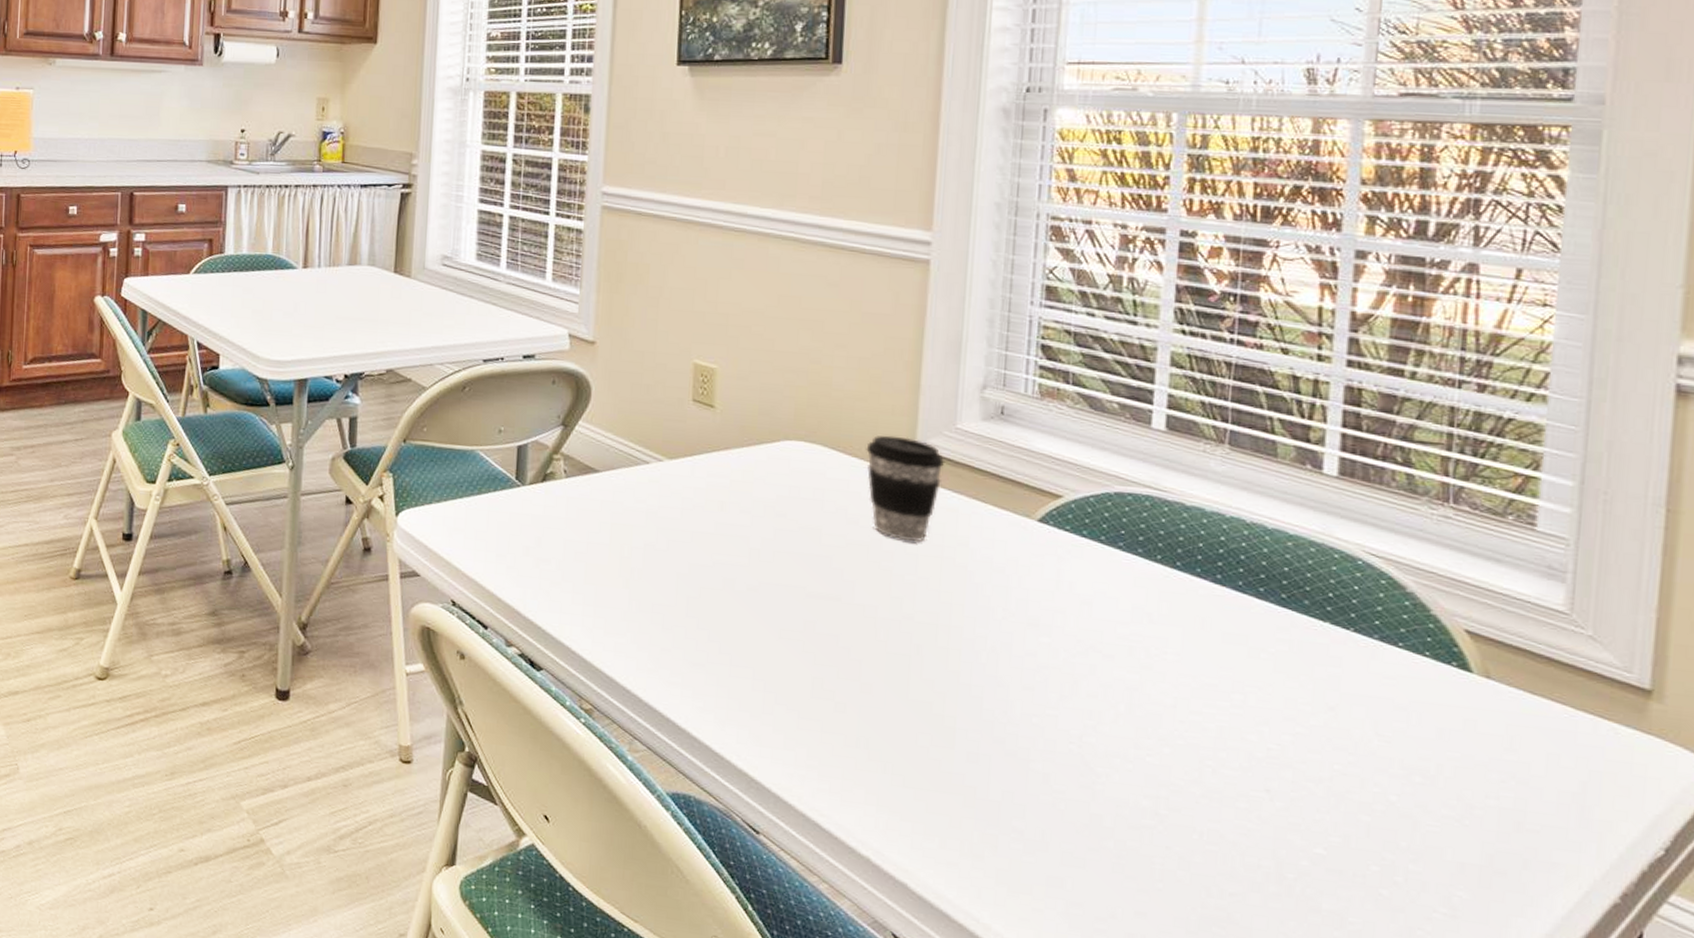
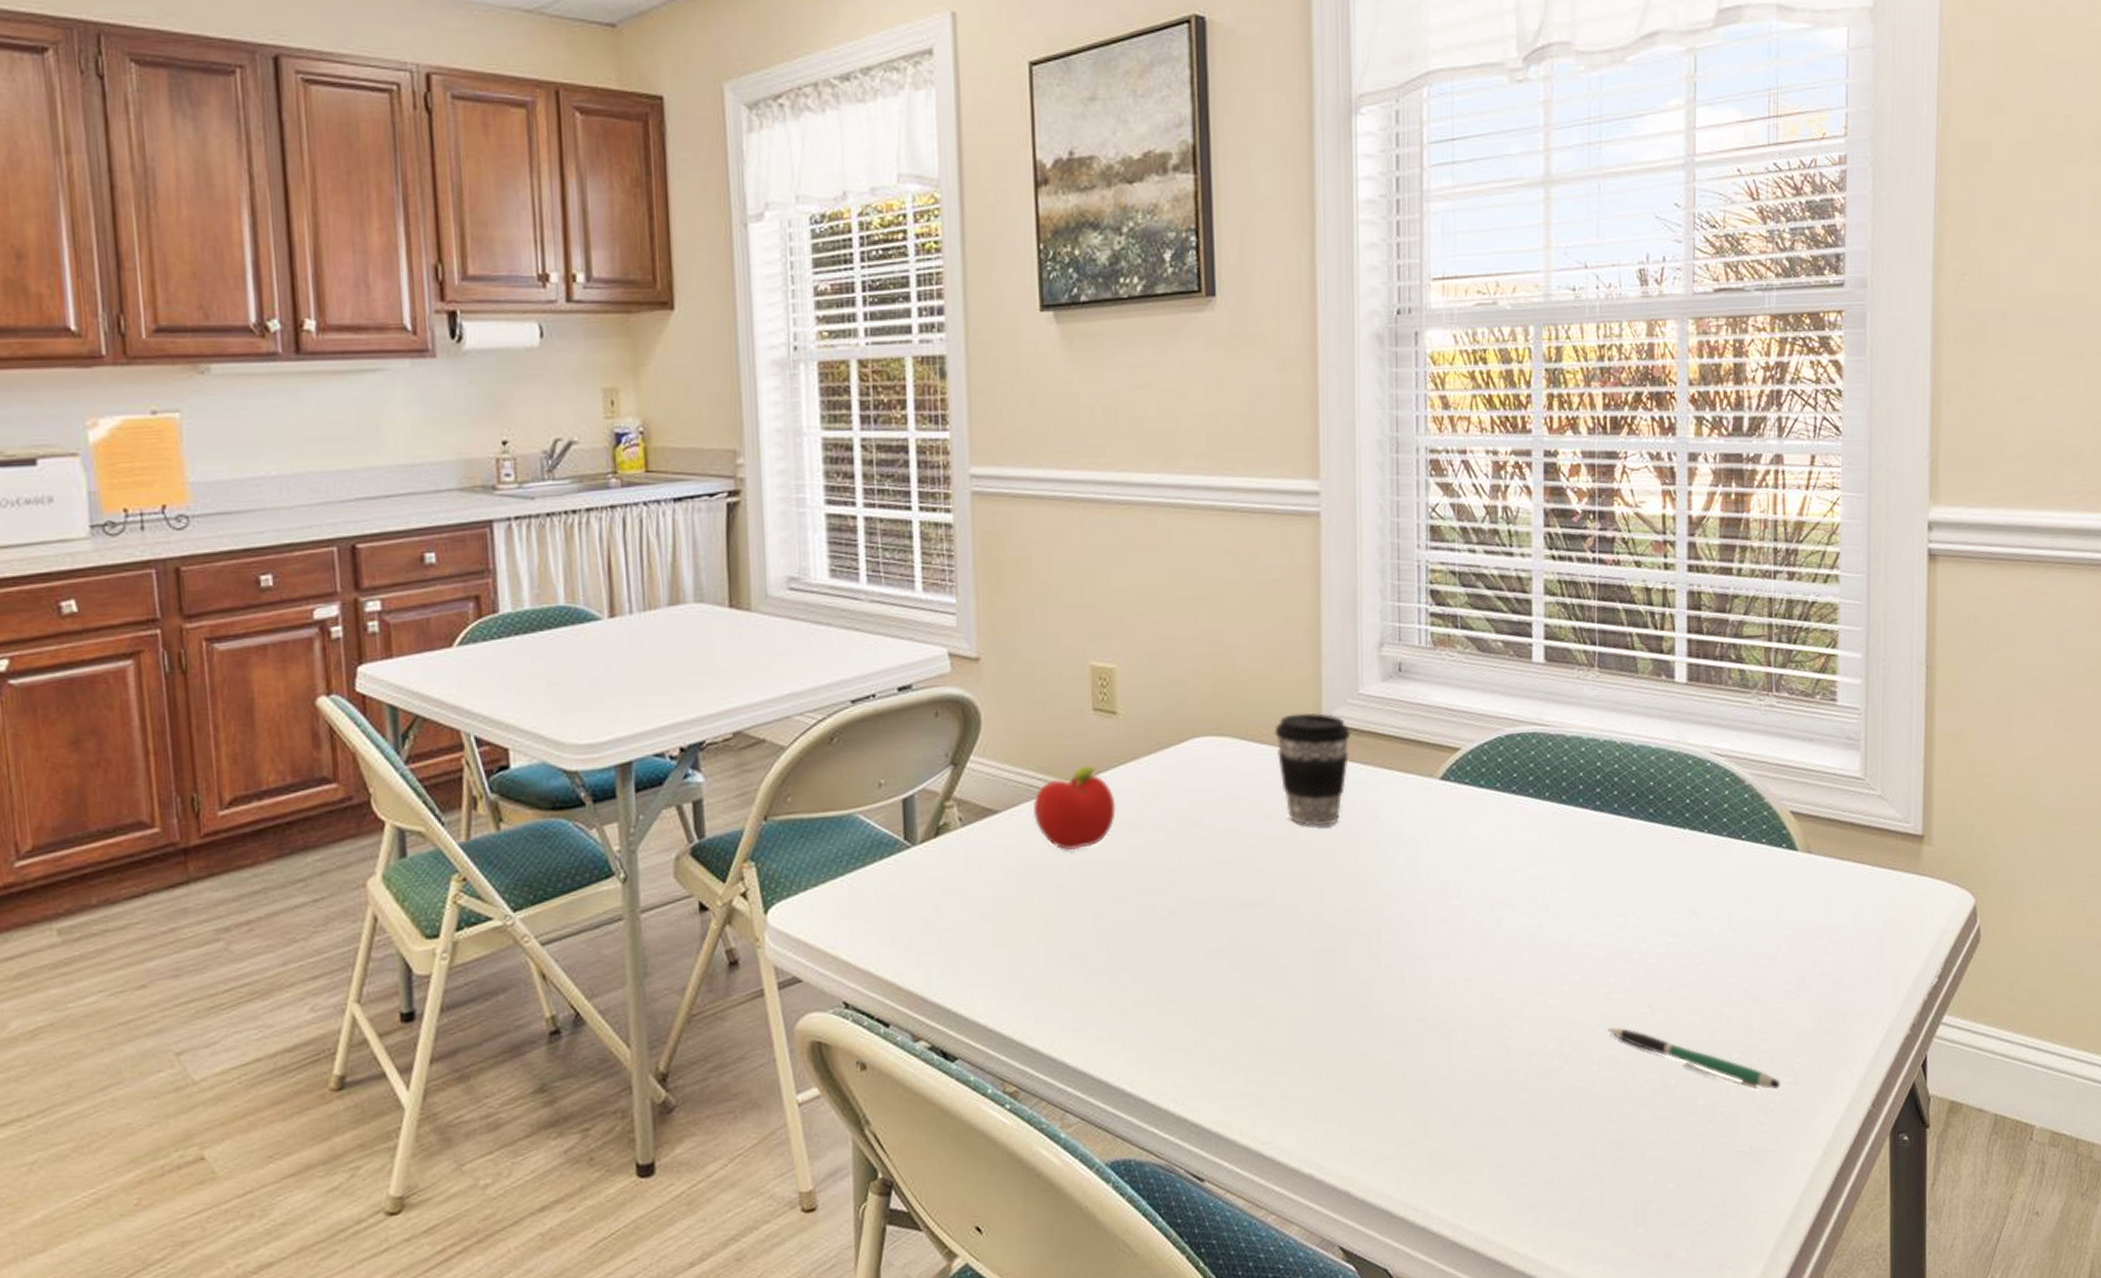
fruit: none [629,447,706,517] -> present [1033,766,1116,851]
pen: none [1214,800,1433,917] -> present [1608,1027,1781,1090]

